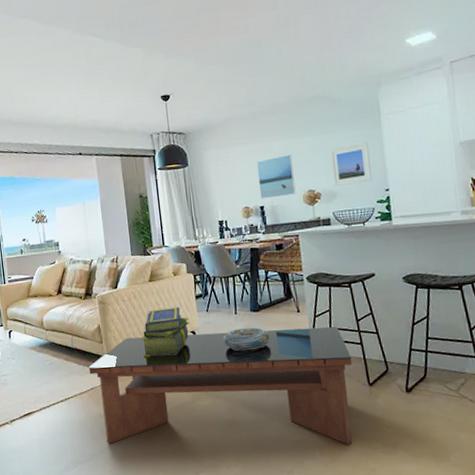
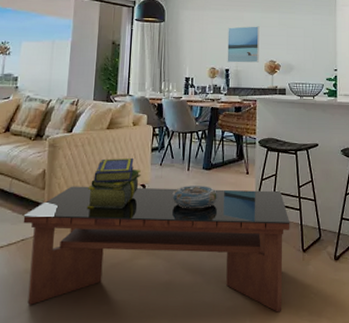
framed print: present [329,141,373,186] -> none [292,25,325,61]

